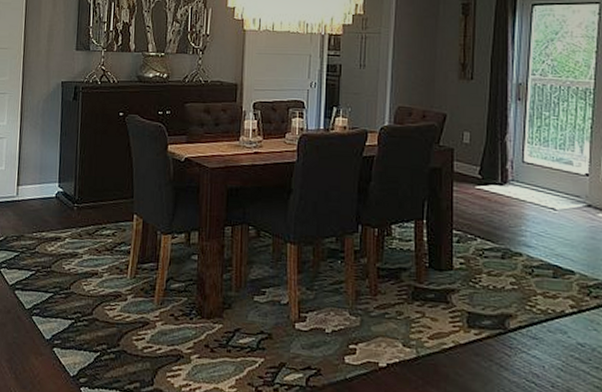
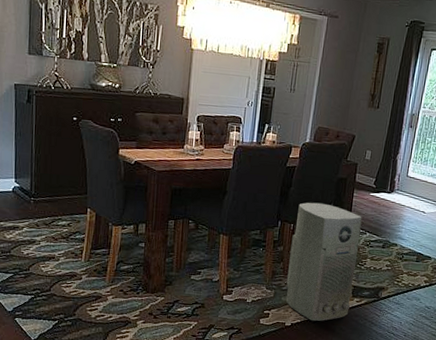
air purifier: none [375,200,468,362] -> present [285,202,362,321]

